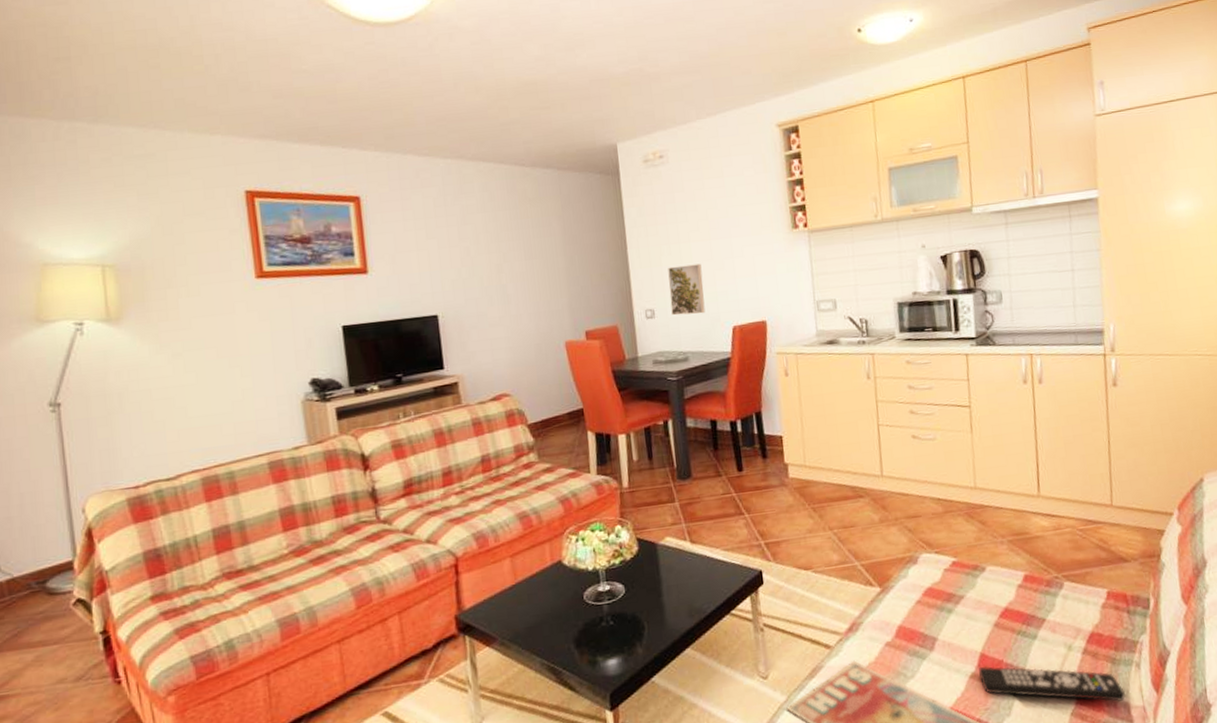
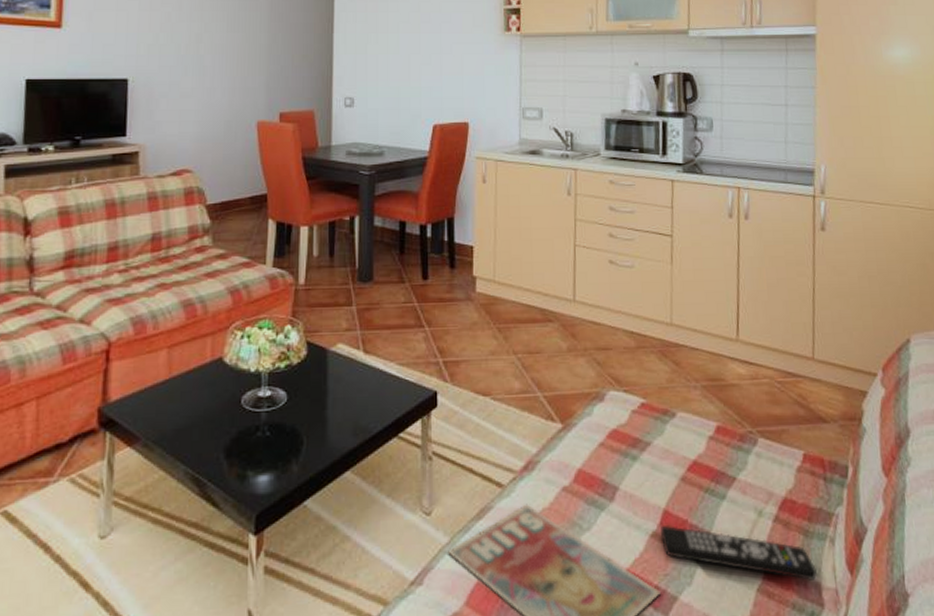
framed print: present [668,263,705,316] -> none [372,56,408,108]

